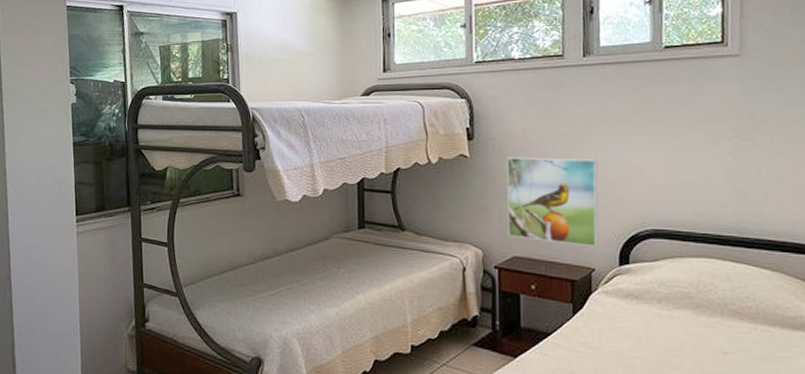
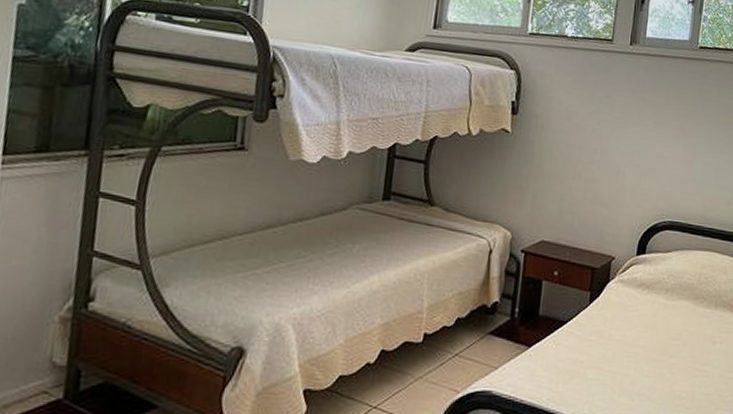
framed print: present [507,157,599,247] -> none [538,136,630,236]

